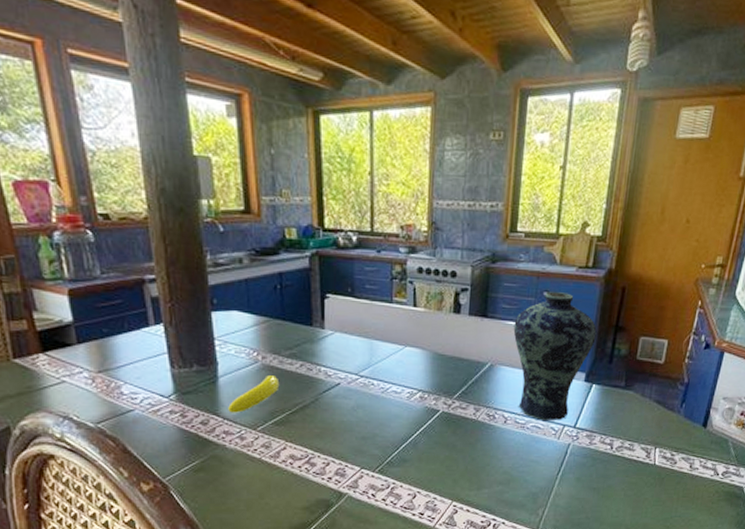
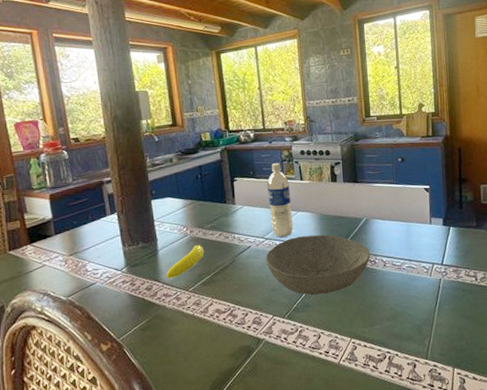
bowl: none [358,378,489,448] -> present [266,234,370,295]
water bottle: none [368,280,399,376] -> present [267,163,293,237]
vase: present [513,292,597,420] -> none [379,157,446,261]

